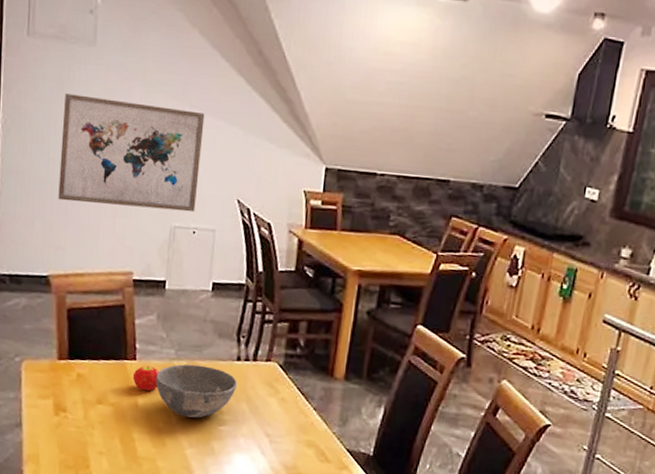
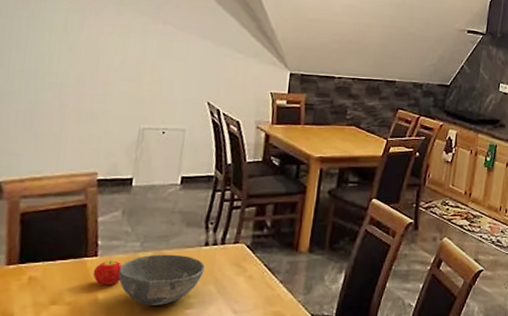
wall art: present [58,94,205,212] -> none [16,11,177,115]

